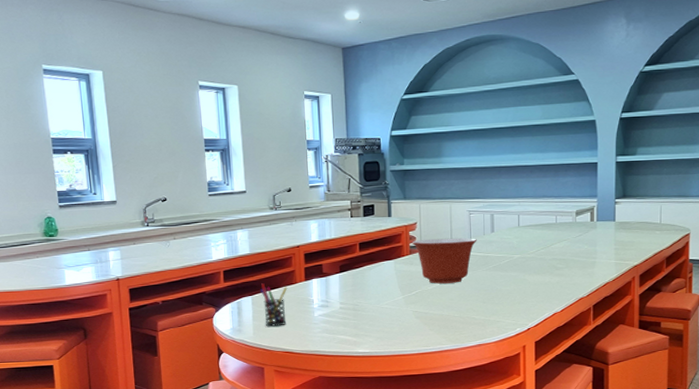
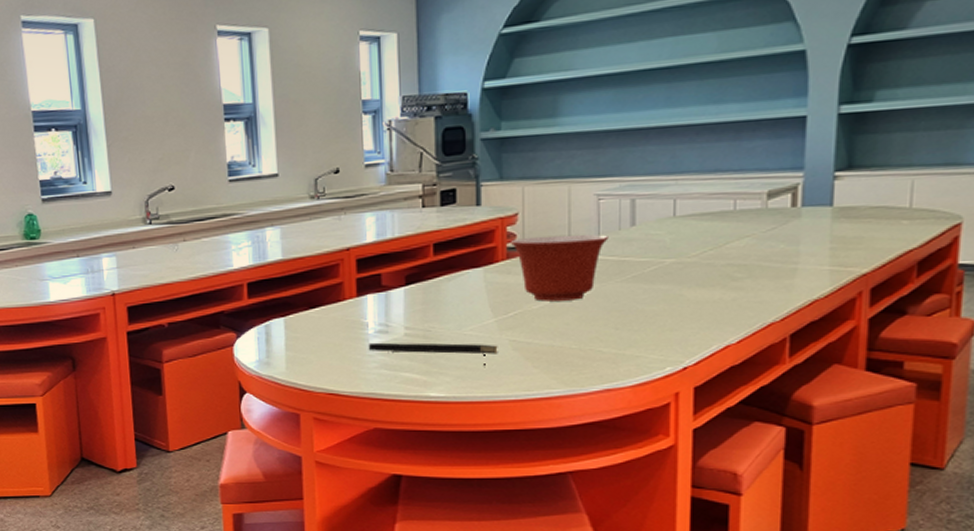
pen holder: present [261,283,288,327] -> none [296,300,333,359]
notepad: none [313,314,405,331] -> present [368,342,498,368]

